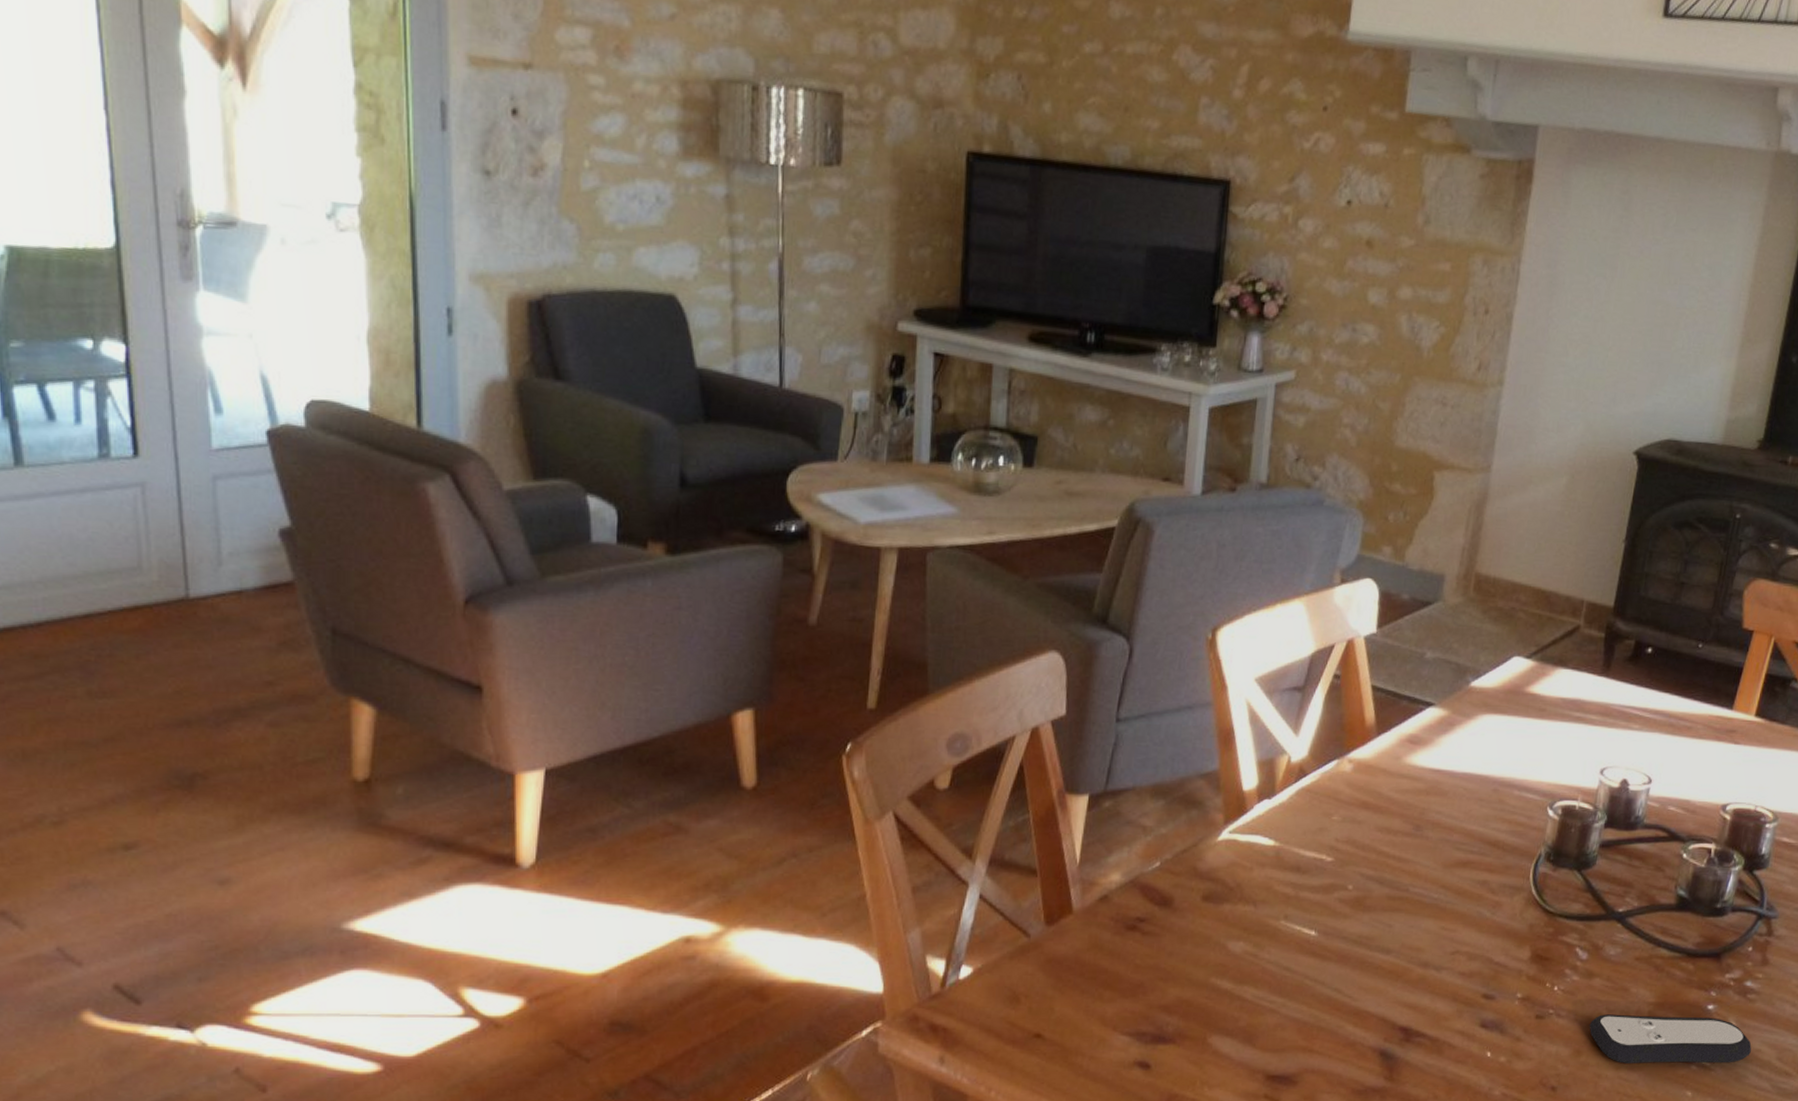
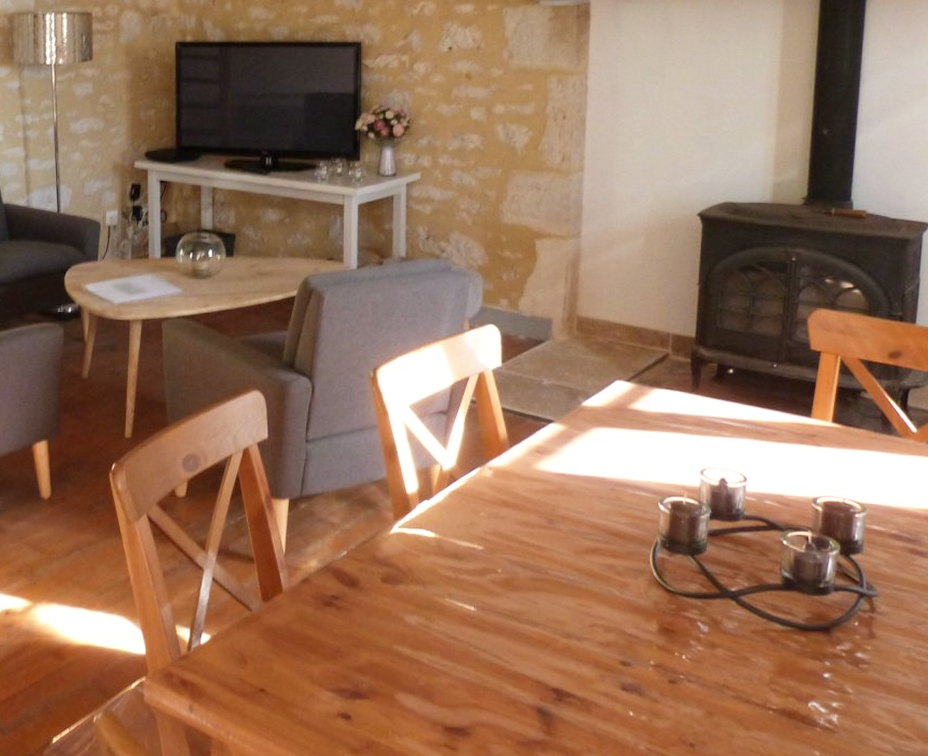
remote control: present [1589,1014,1752,1063] -> none [717,680,870,727]

